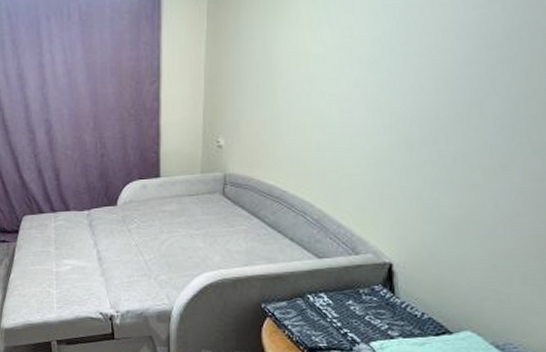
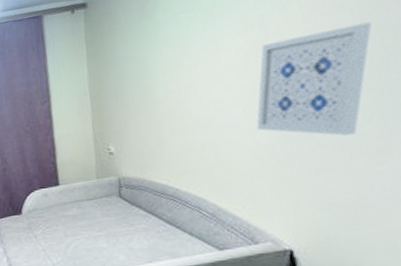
wall art: none [379,20,524,148] -> present [256,21,372,136]

